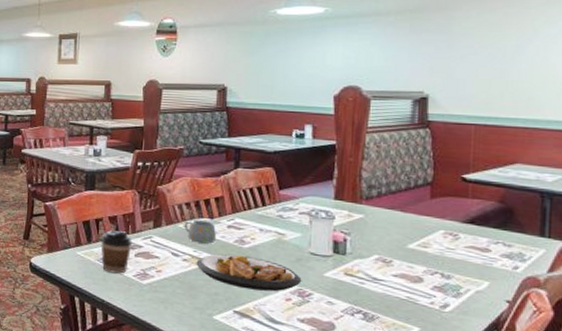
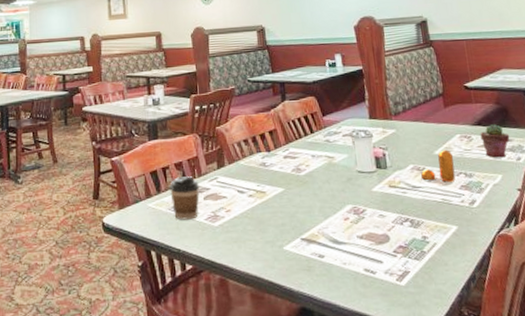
mug: present [184,220,216,244] -> none [245,154,275,177]
plate: present [196,254,302,292] -> none [261,183,355,215]
pepper shaker: none [385,244,431,281] -> present [420,149,455,182]
potted succulent: none [470,225,510,264] -> present [480,124,510,158]

